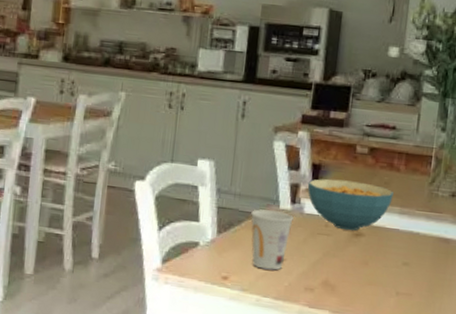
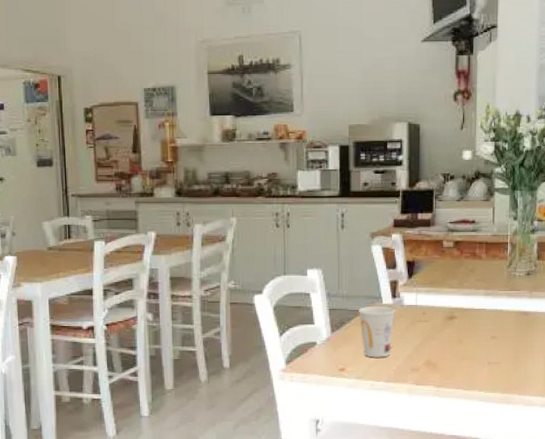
cereal bowl: present [307,178,393,231] -> none [404,272,478,315]

